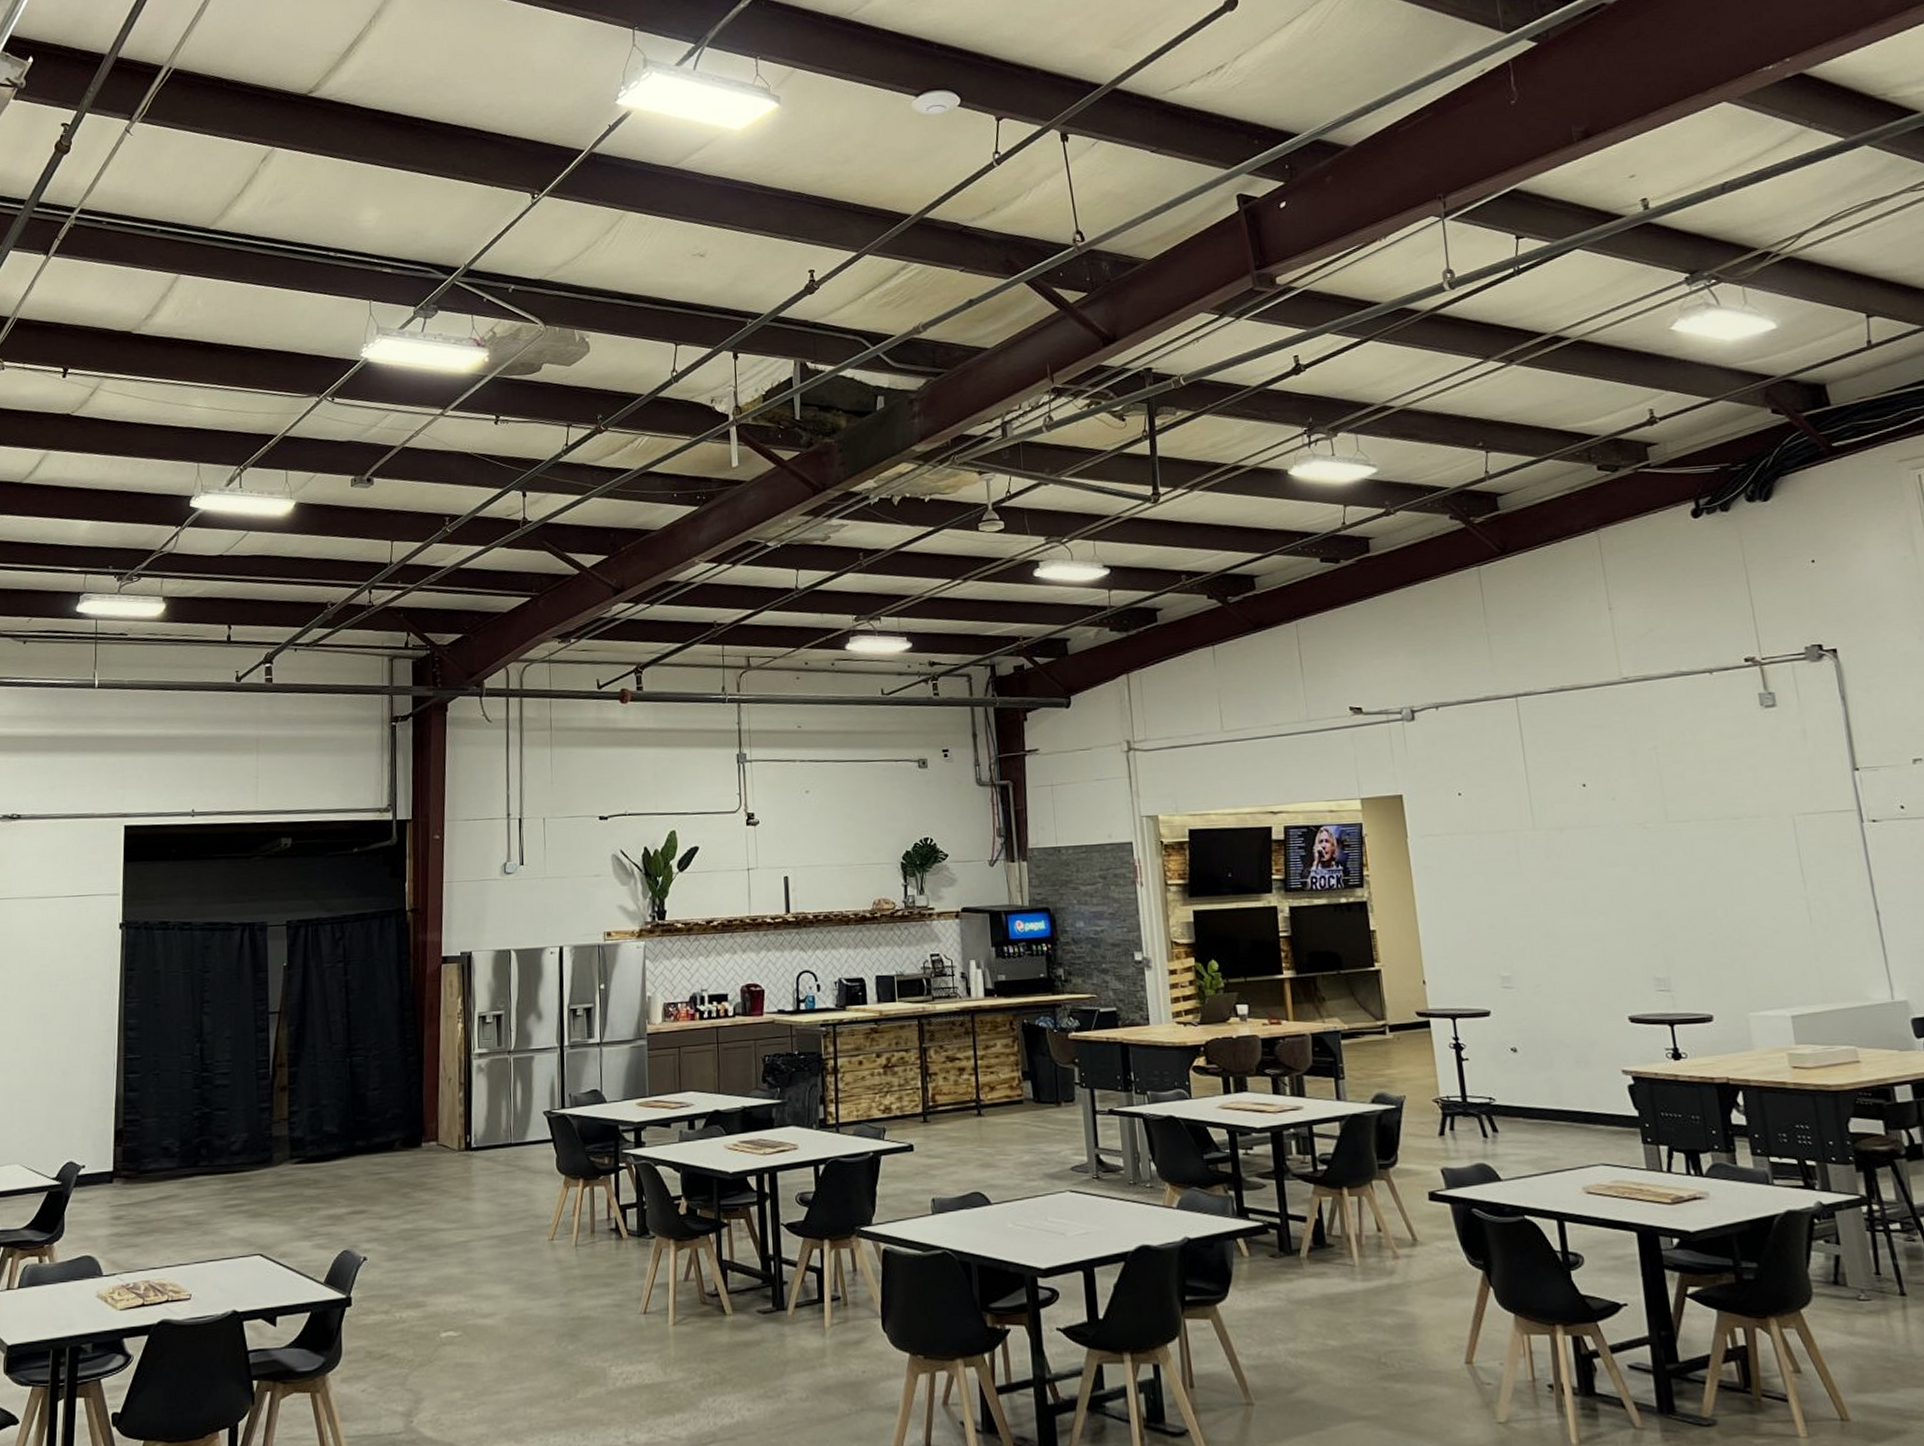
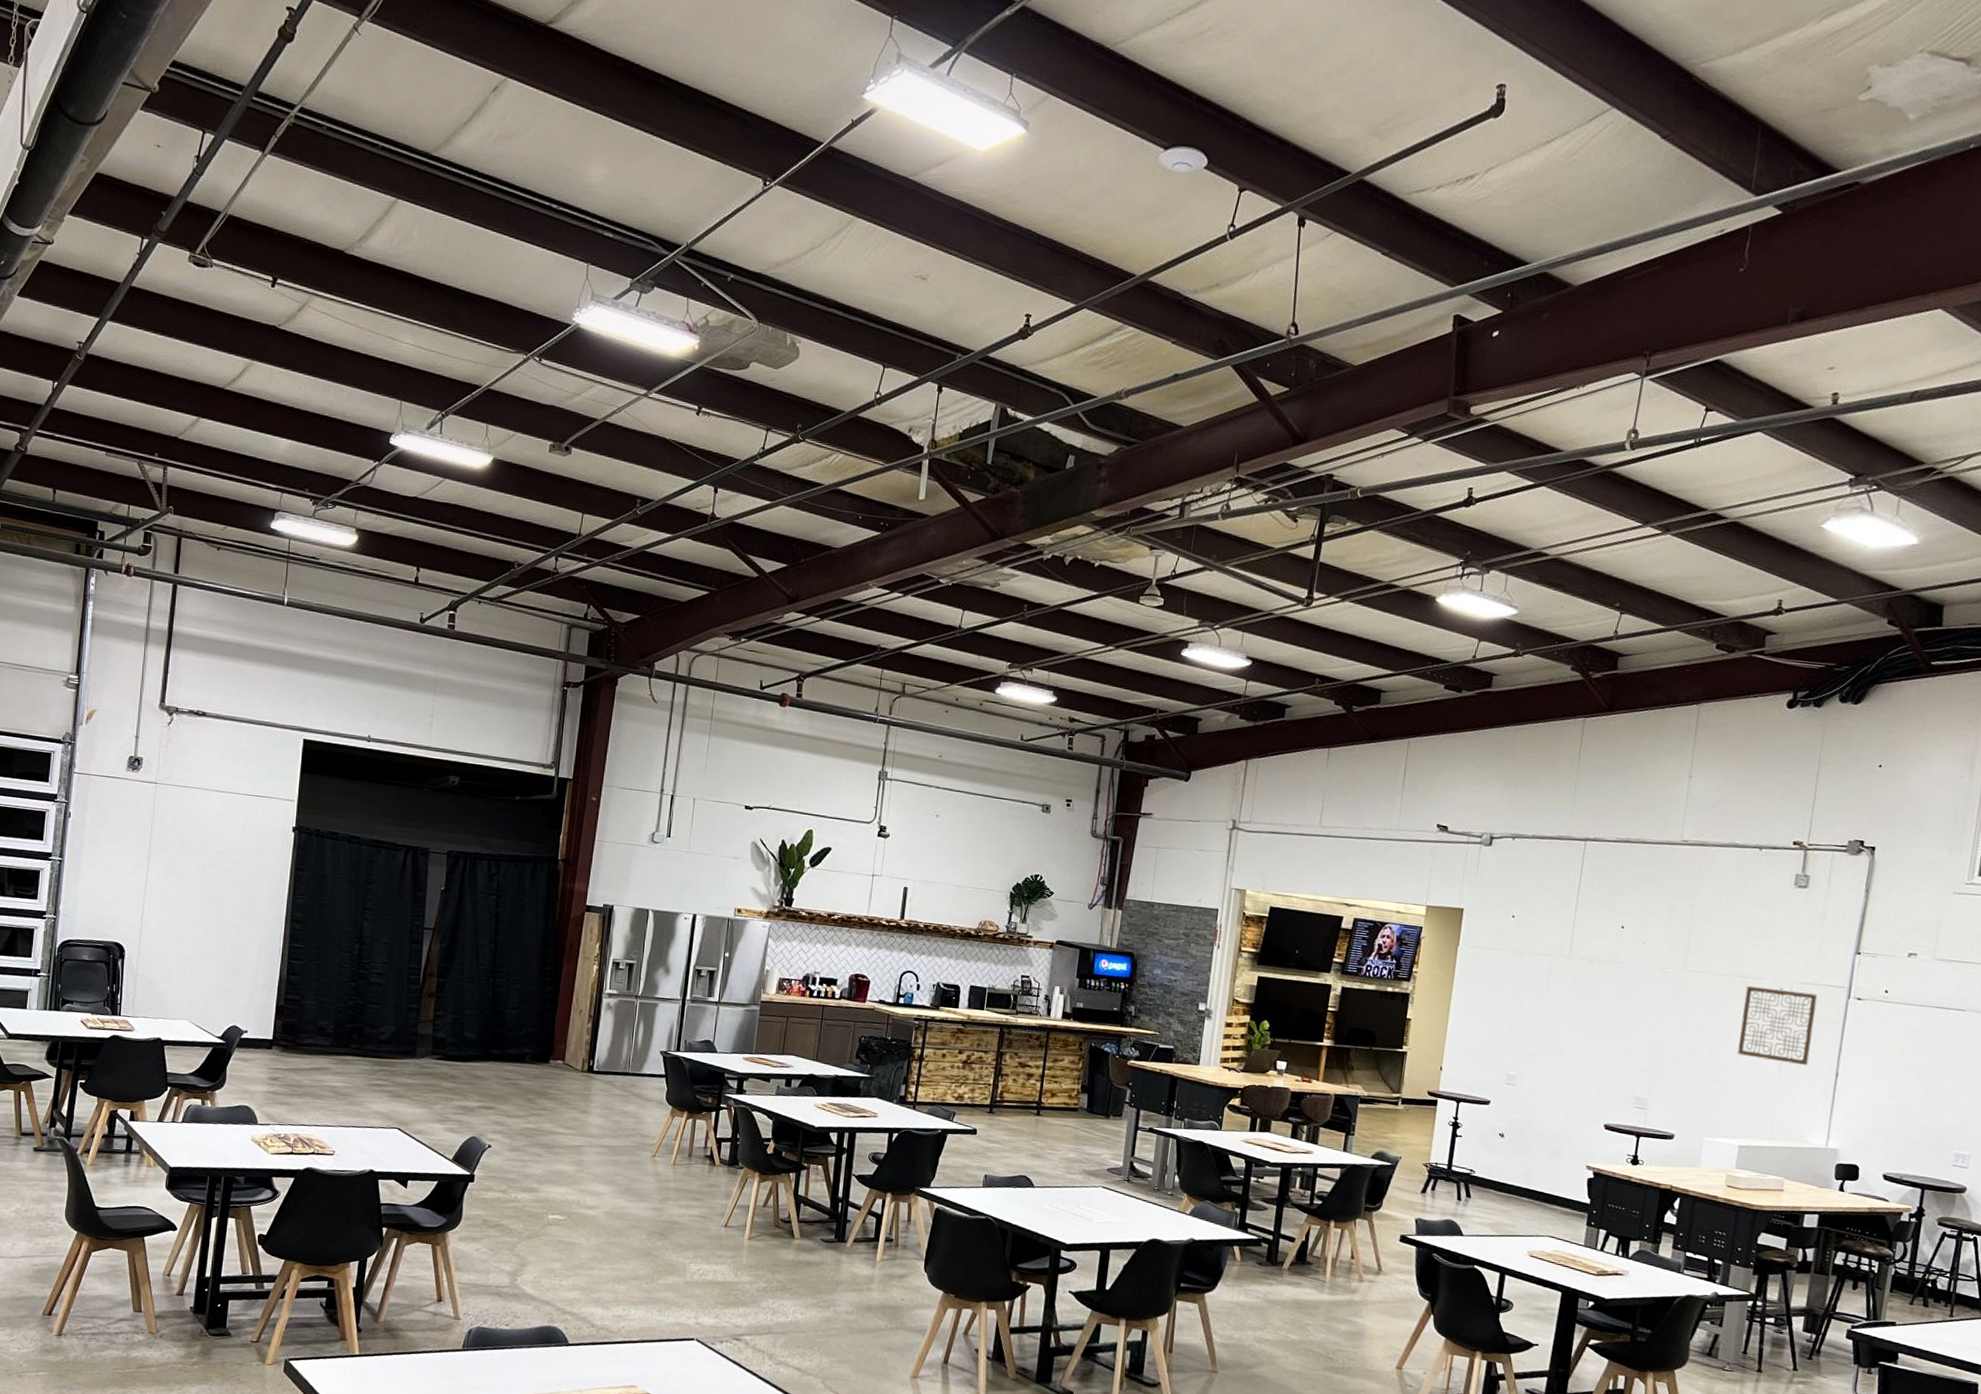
wall art: none [1743,823,1840,909] -> present [1737,985,1818,1066]

